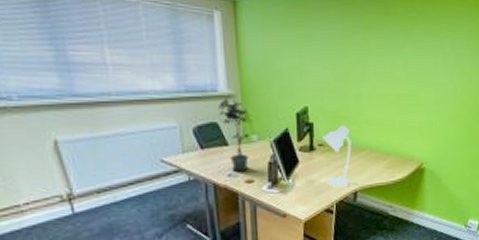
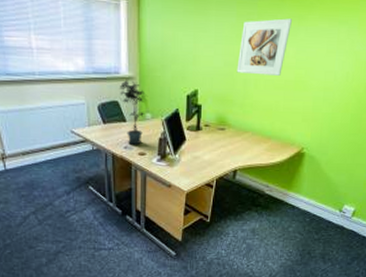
desk lamp: present [323,124,352,187] -> none [209,107,236,164]
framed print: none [347,32,398,90] -> present [236,18,292,76]

